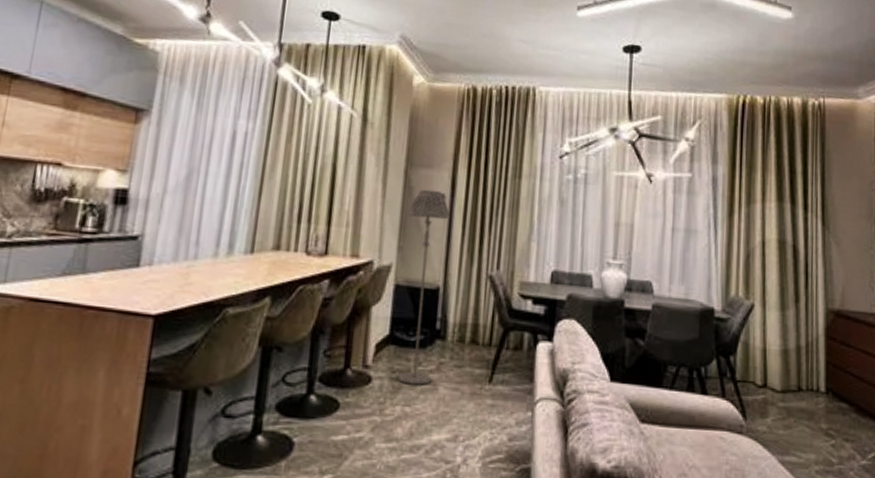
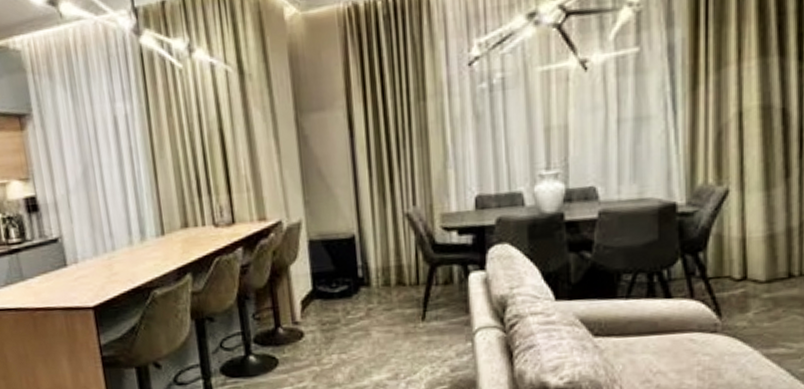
floor lamp: present [397,189,450,385] -> none [307,133,362,334]

